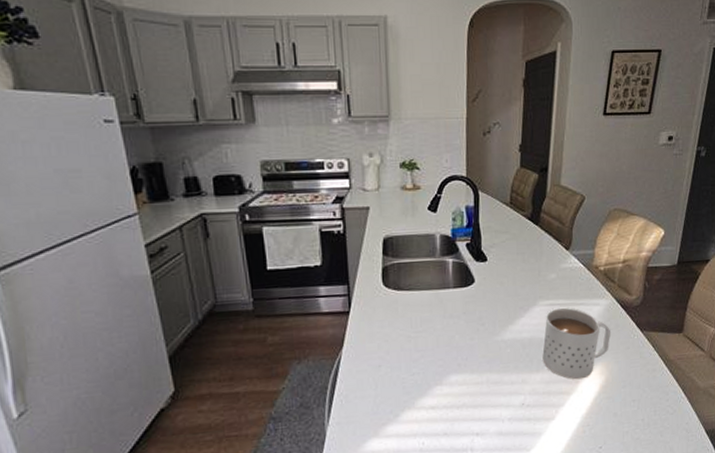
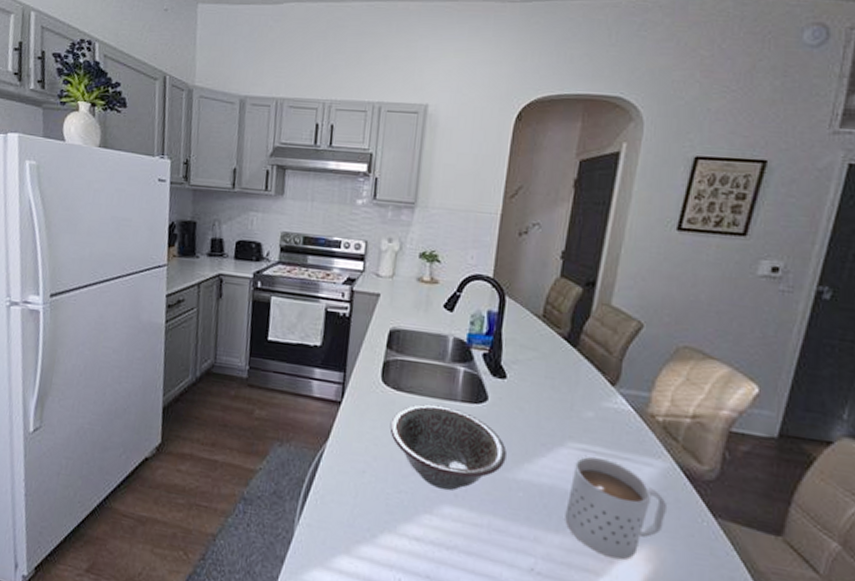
decorative bowl: none [396,294,494,364] -> present [390,404,507,491]

